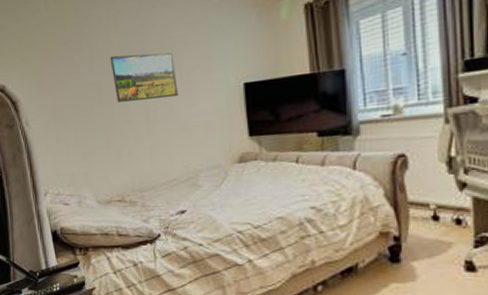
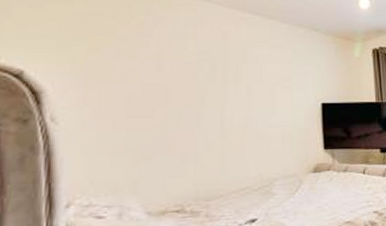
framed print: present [110,52,178,102] -> none [183,60,258,108]

